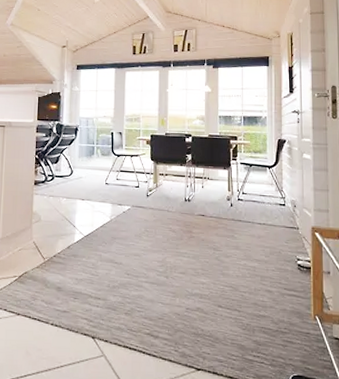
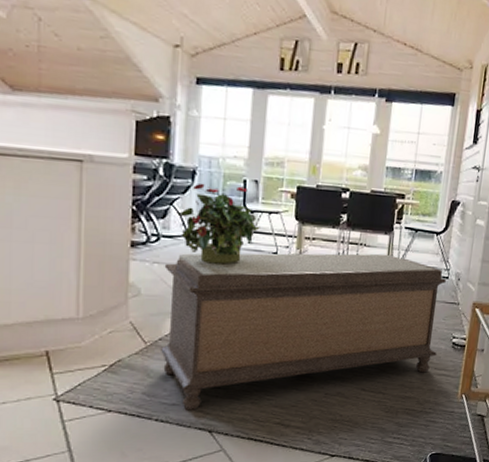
bench: none [54,185,284,318] -> present [159,253,446,411]
potted plant: none [65,136,125,197] -> present [177,183,260,265]

